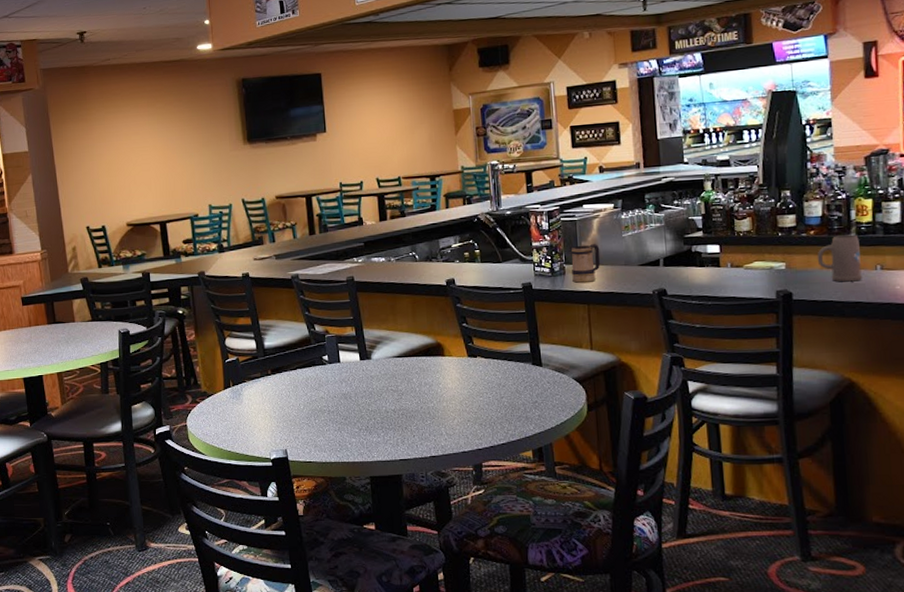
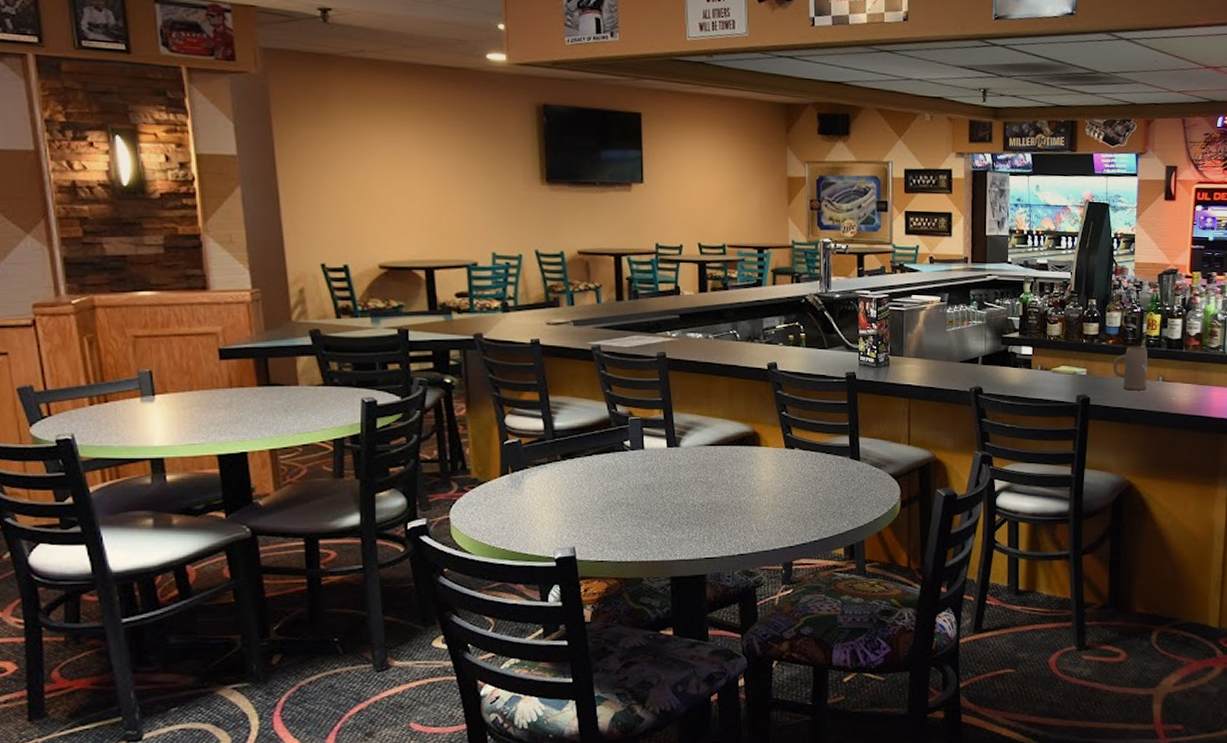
beer mug: present [571,243,600,284] -> none [896,335,924,377]

